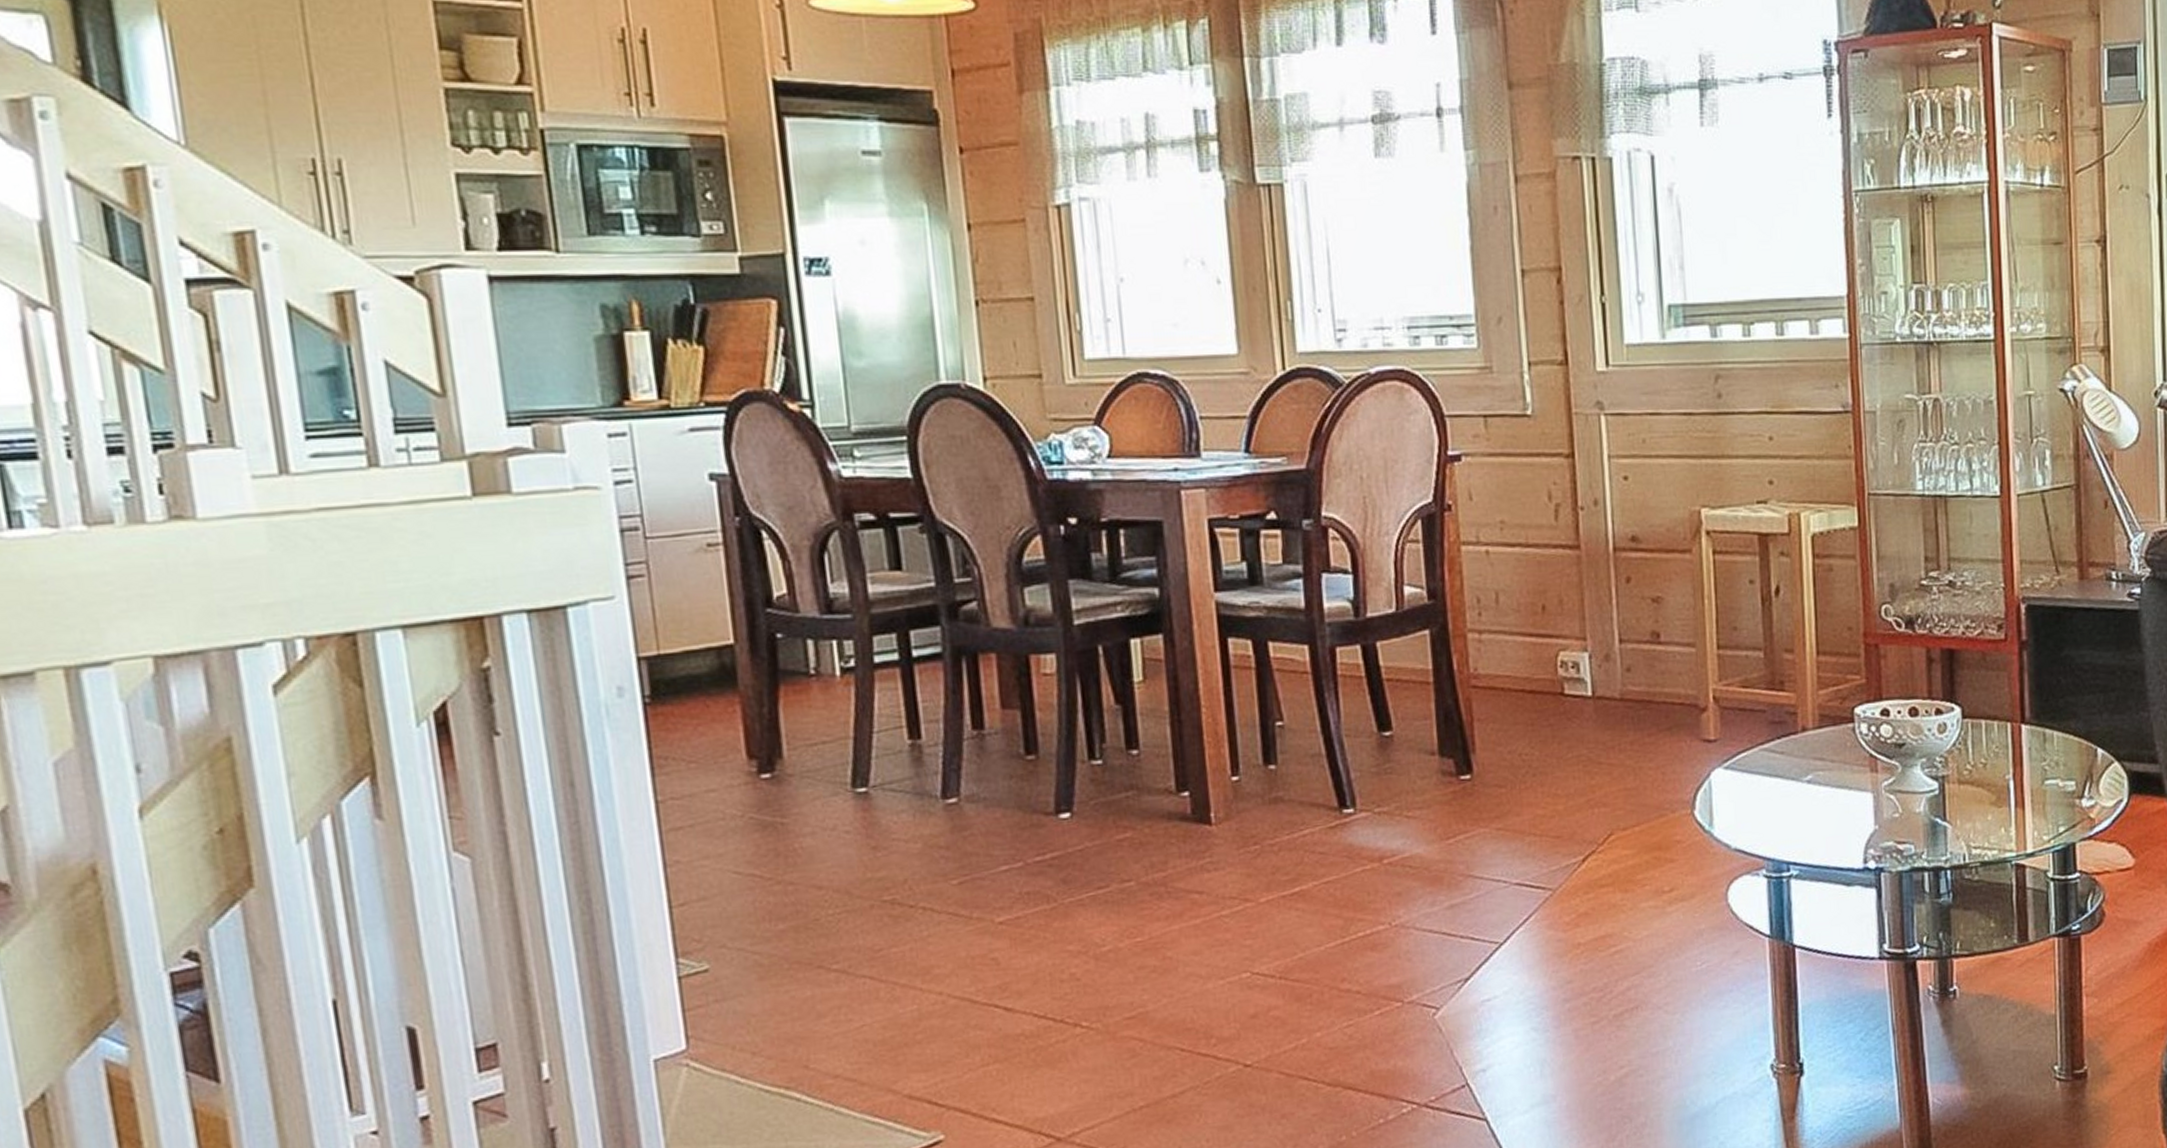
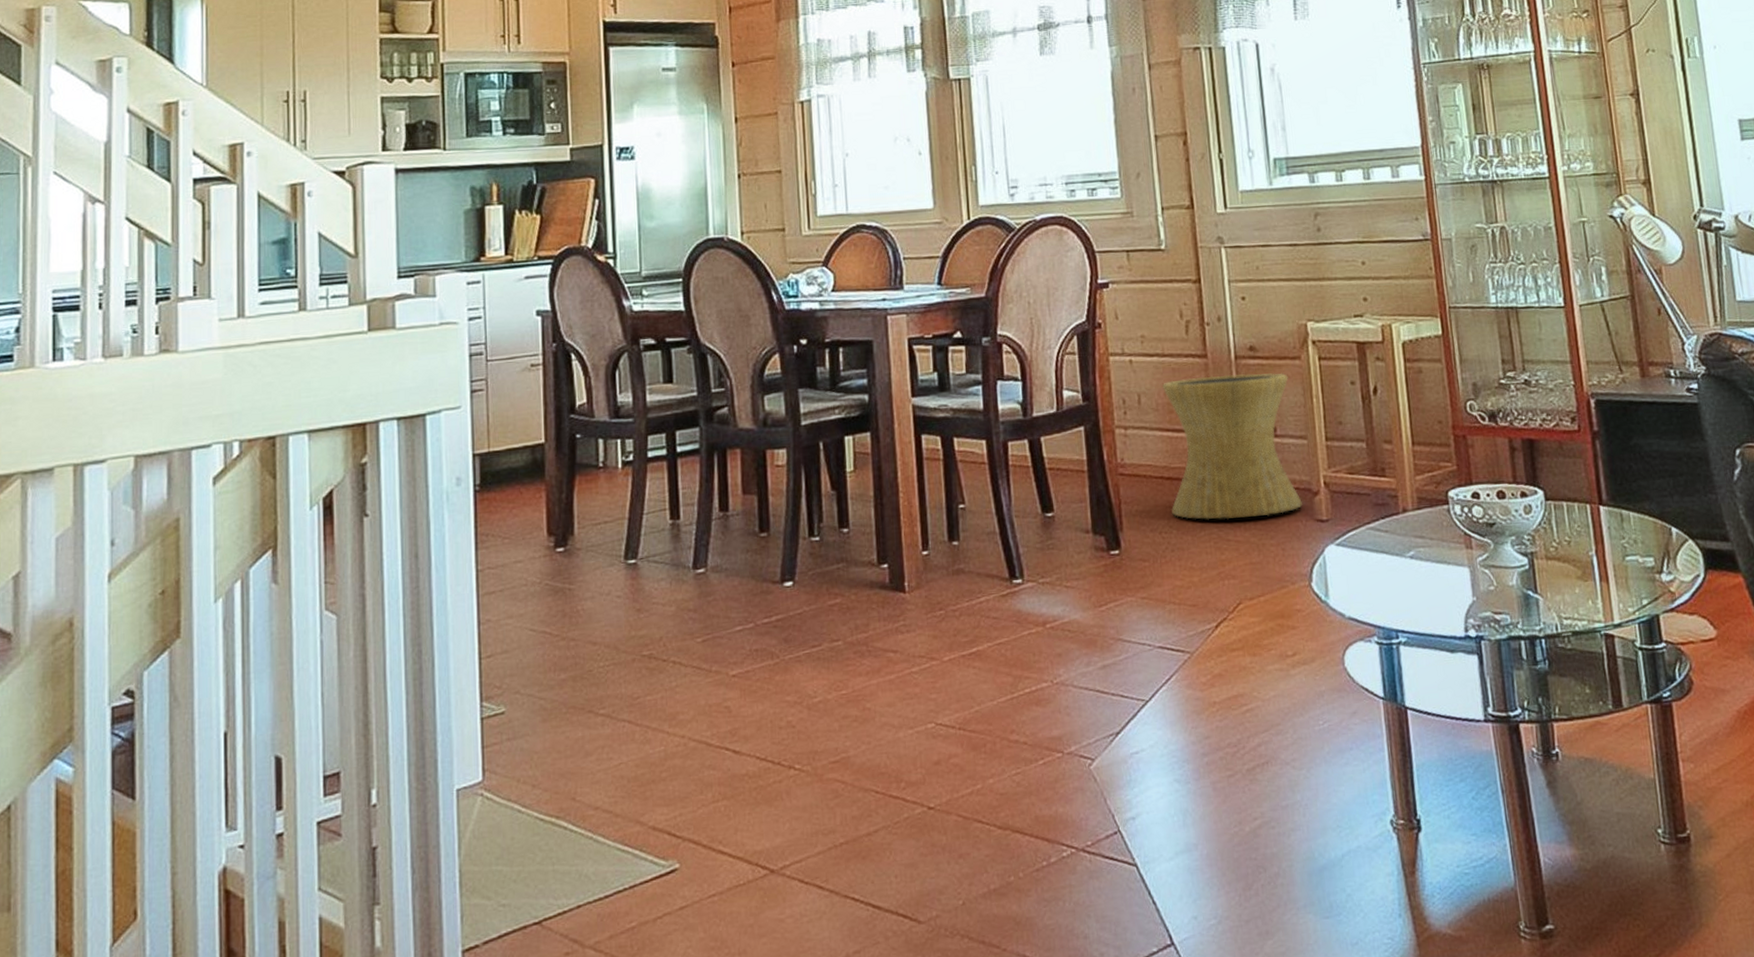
side table: none [1524,568,1687,740] -> present [1161,372,1302,520]

